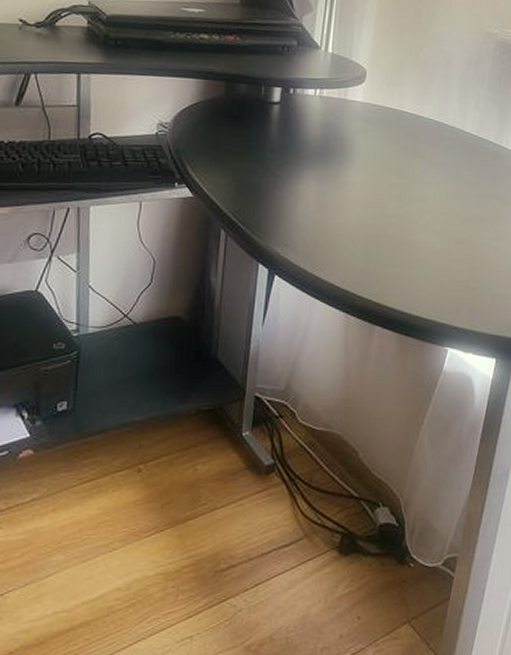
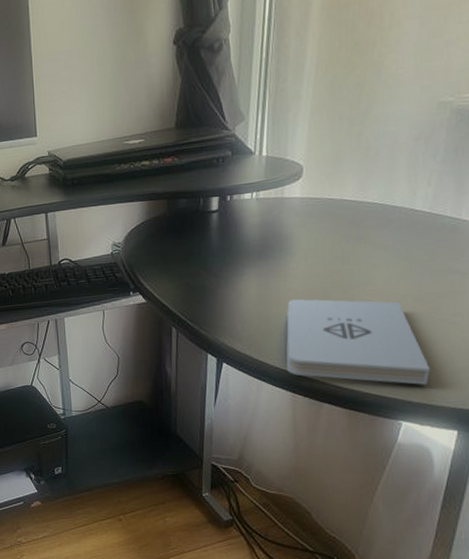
notepad: none [340,210,474,310] -> present [286,299,431,385]

